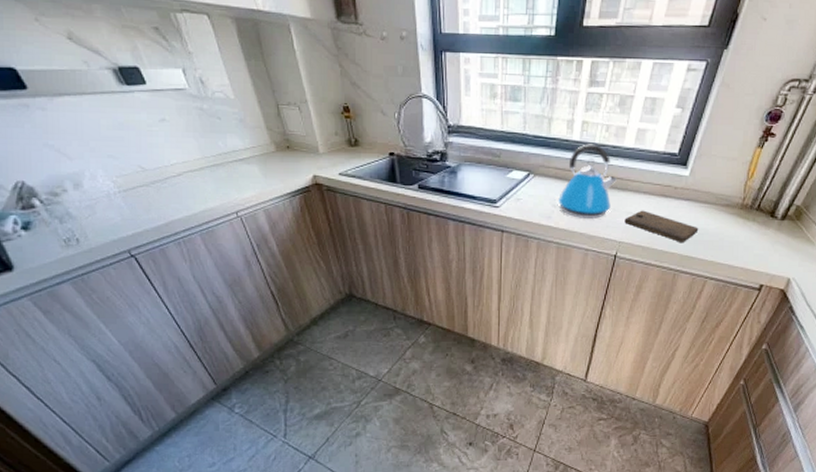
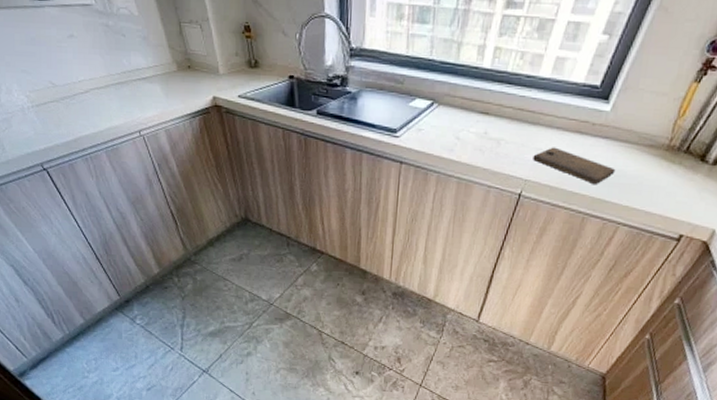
kettle: present [554,144,618,219] -> none [458,72,529,154]

